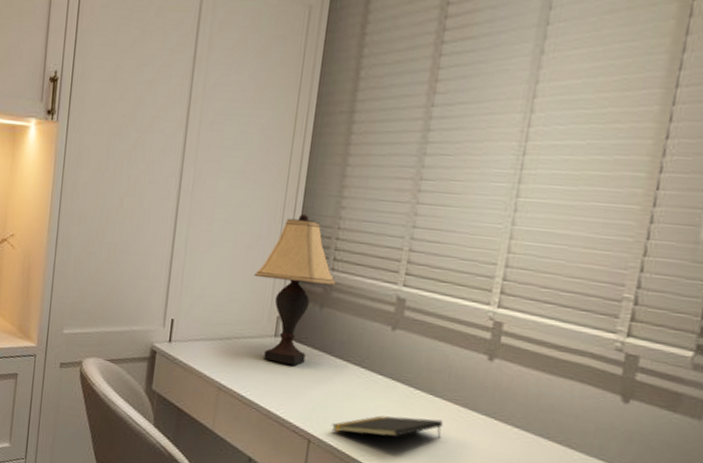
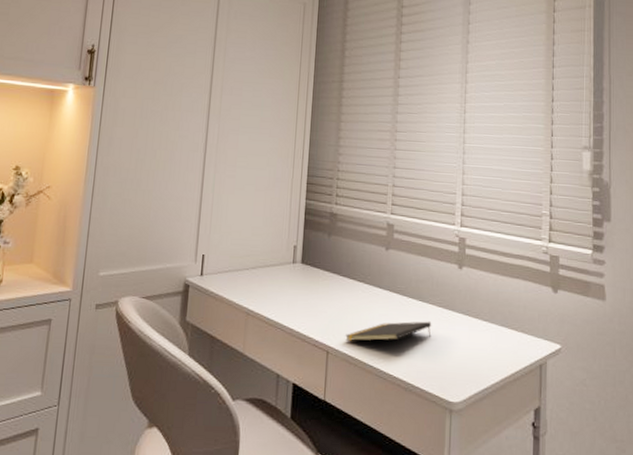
lamp: present [253,213,336,365] -> none [272,160,340,286]

